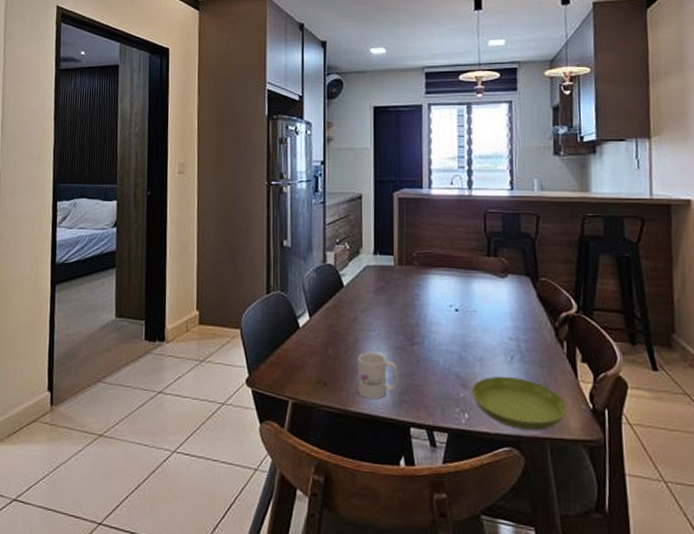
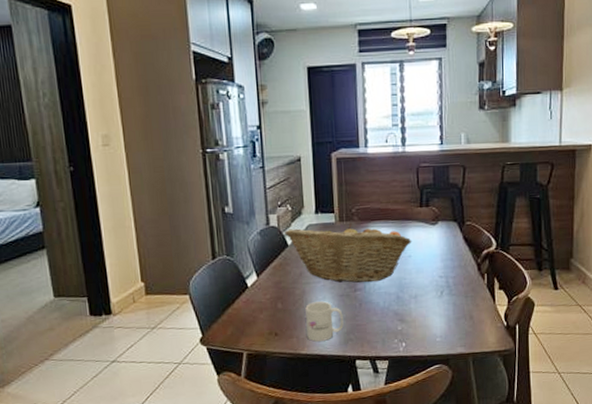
fruit basket: none [341,267,478,337] -> present [285,222,412,283]
saucer: present [471,376,568,431] -> none [407,308,487,350]

